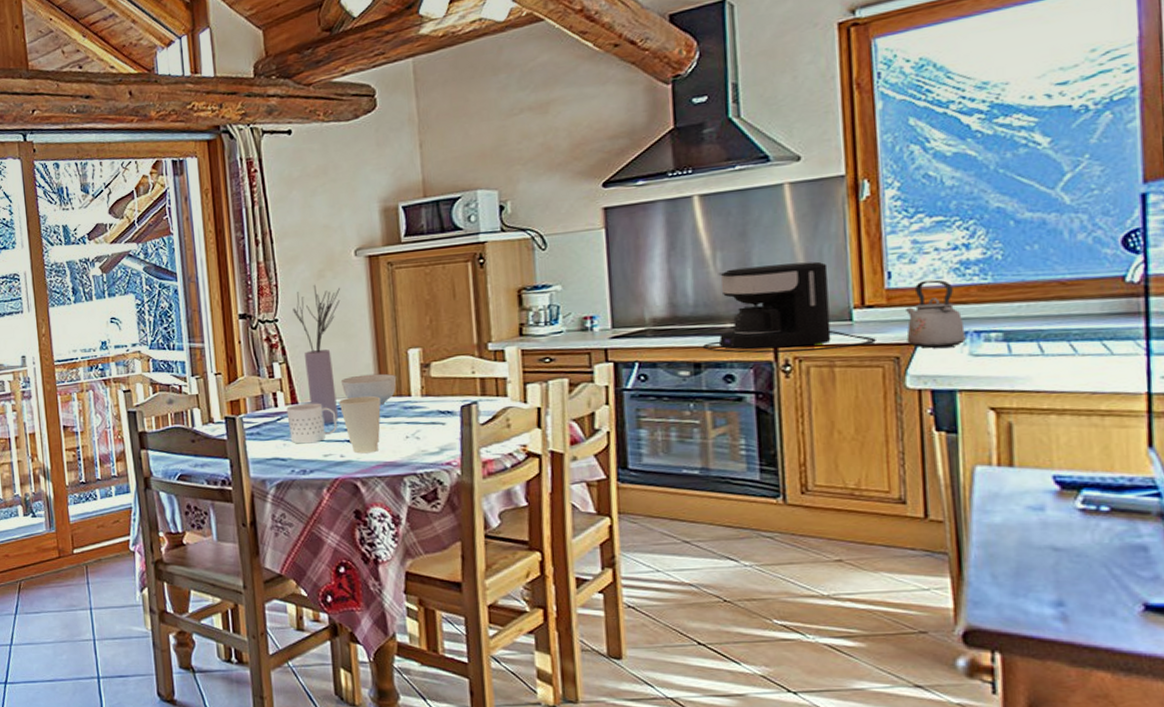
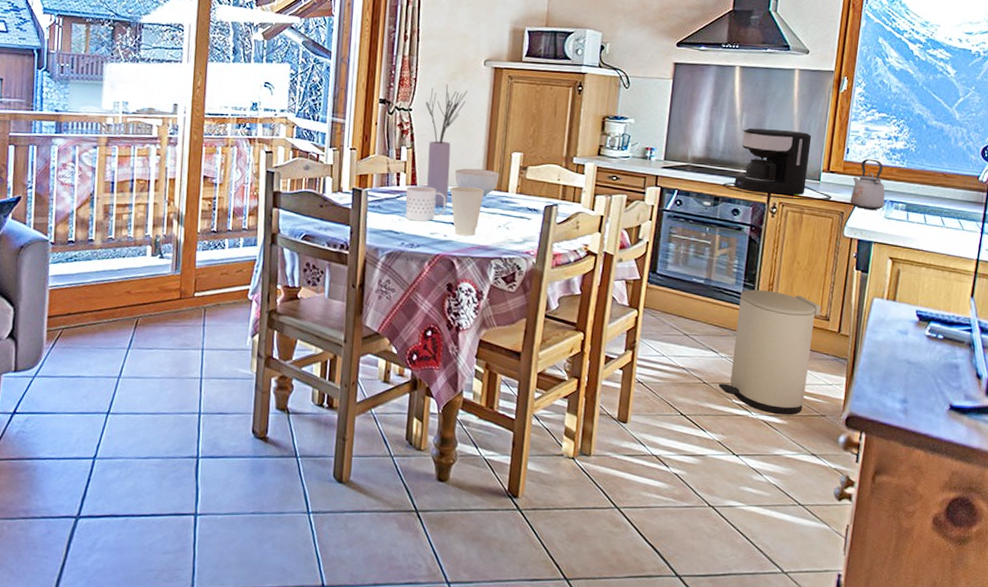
pedal bin: none [747,473,890,635] -> present [718,289,821,415]

